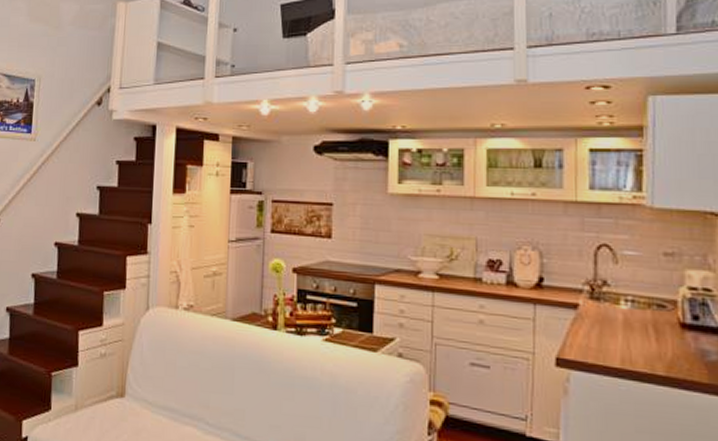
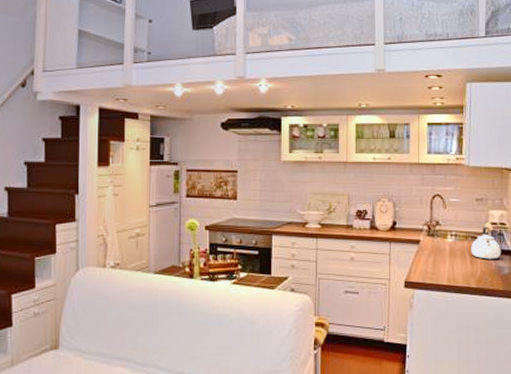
kettle: none [656,291,706,339] -> present [471,226,501,259]

